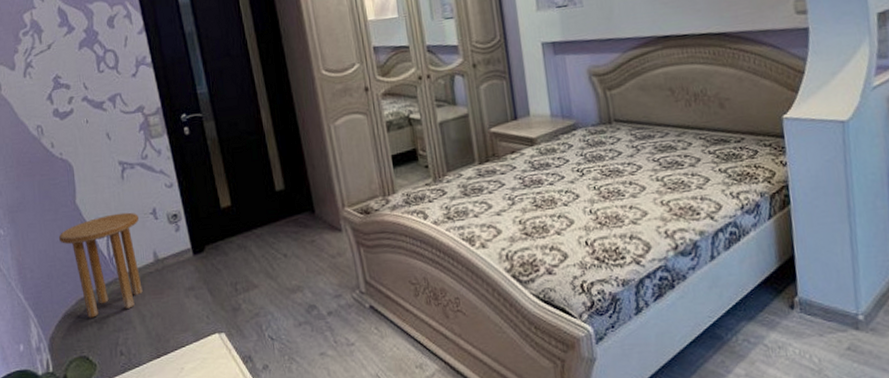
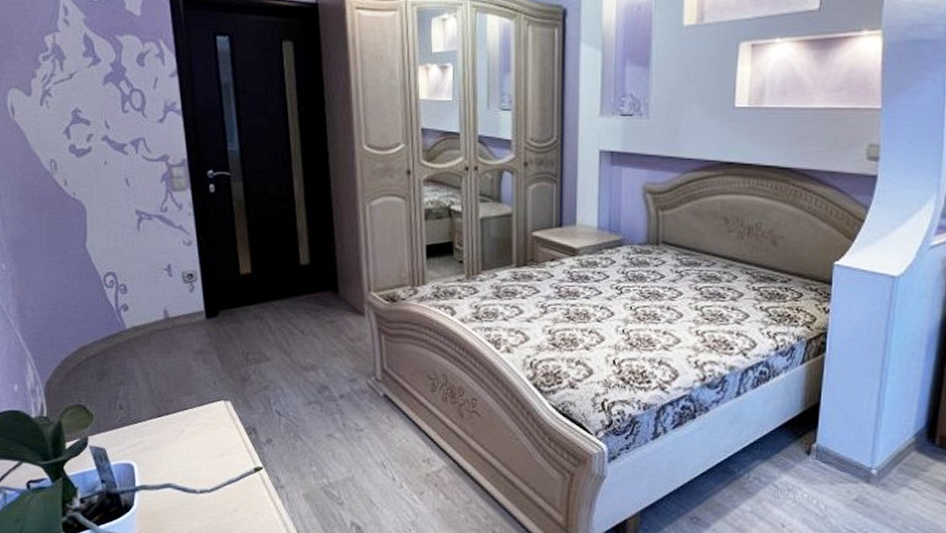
side table: present [58,212,143,318] -> none [64,264,151,368]

